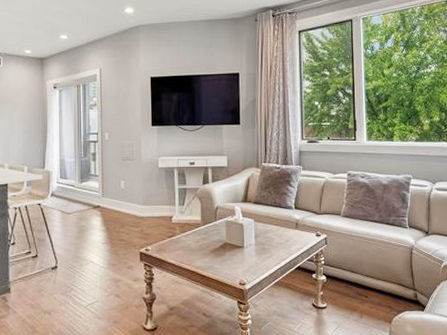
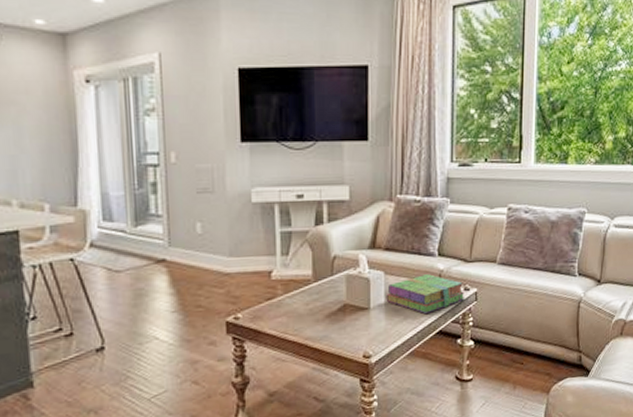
stack of books: none [255,223,318,254] -> present [386,274,466,315]

